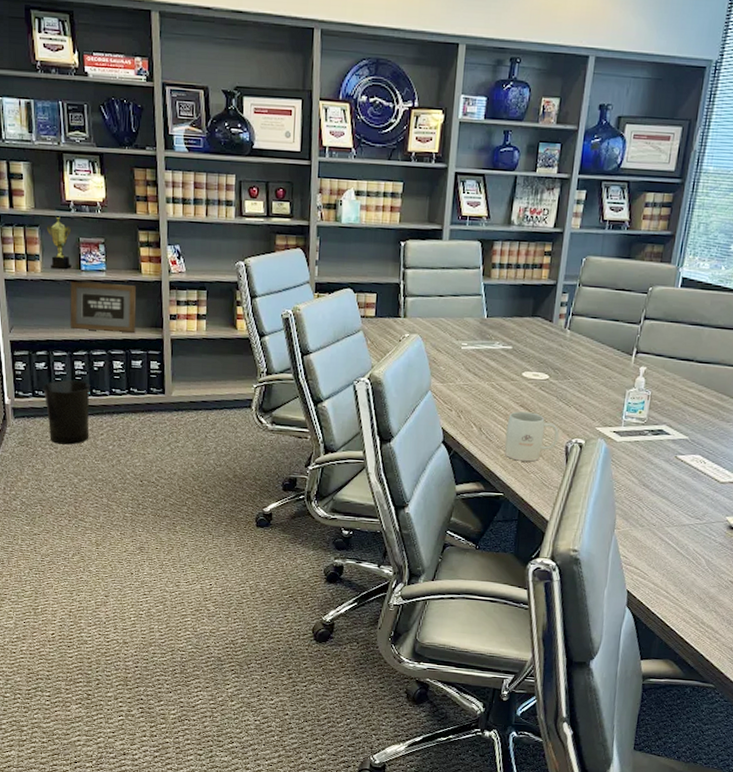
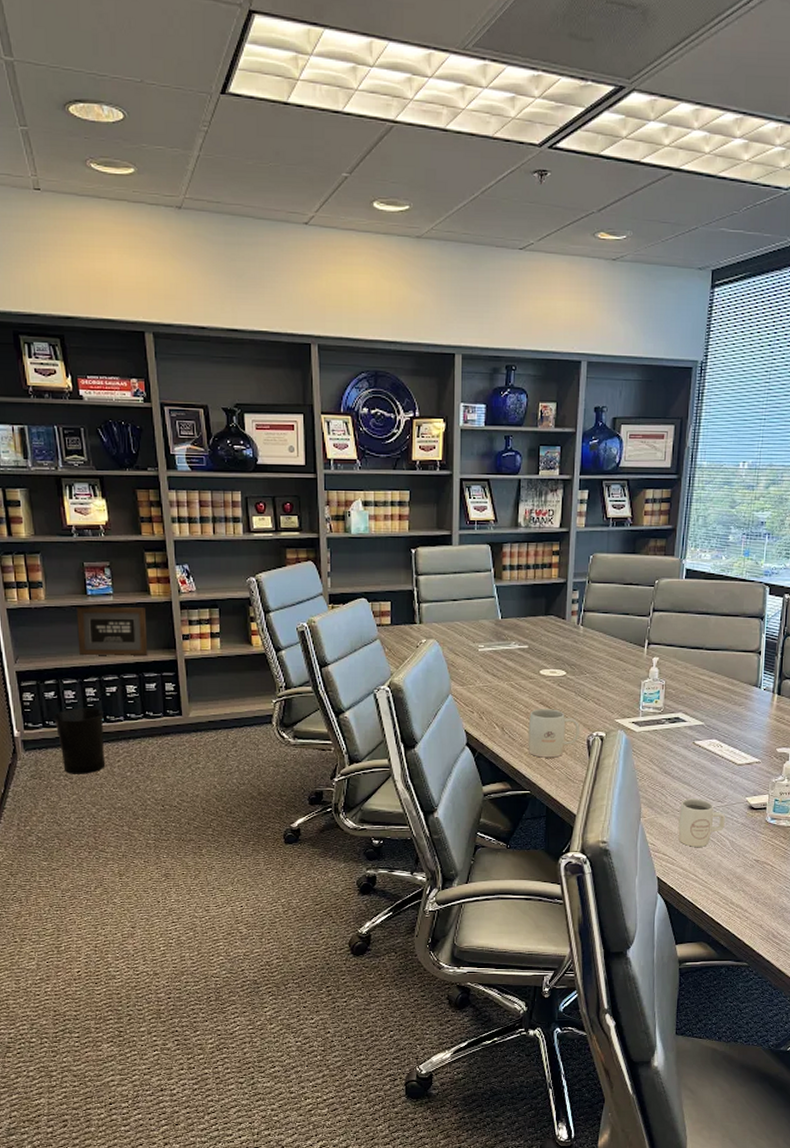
trophy: present [47,216,72,270] -> none [49,542,77,596]
mug: none [651,513,704,564] -> present [678,799,726,847]

